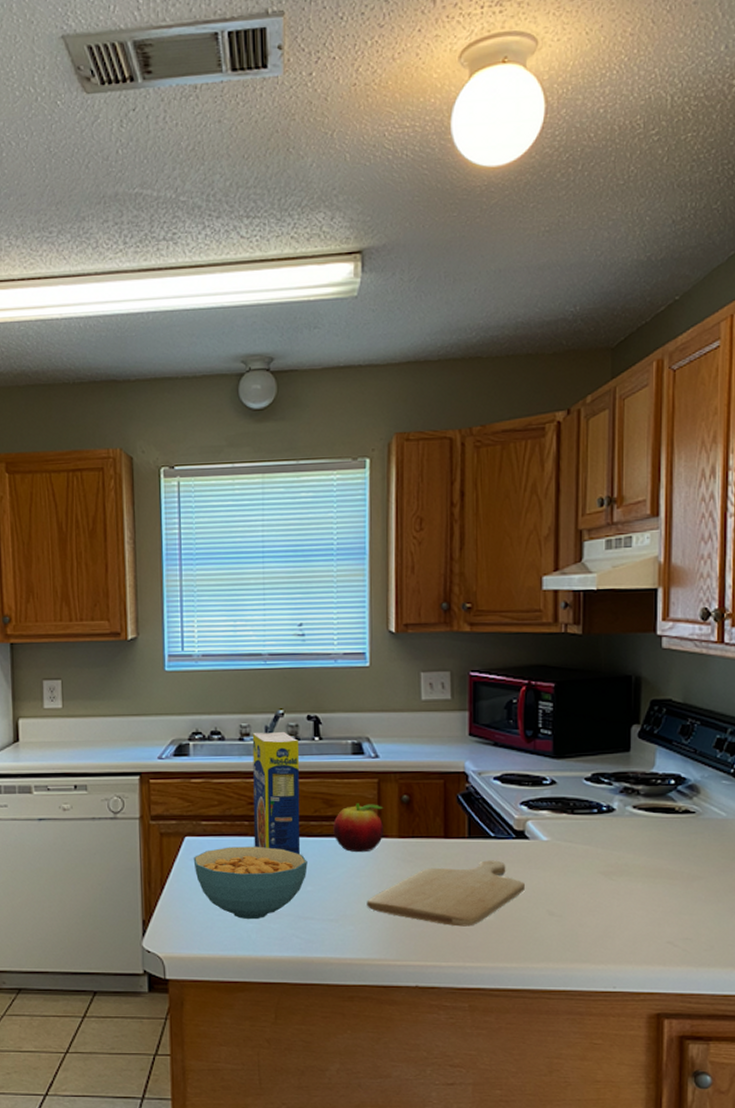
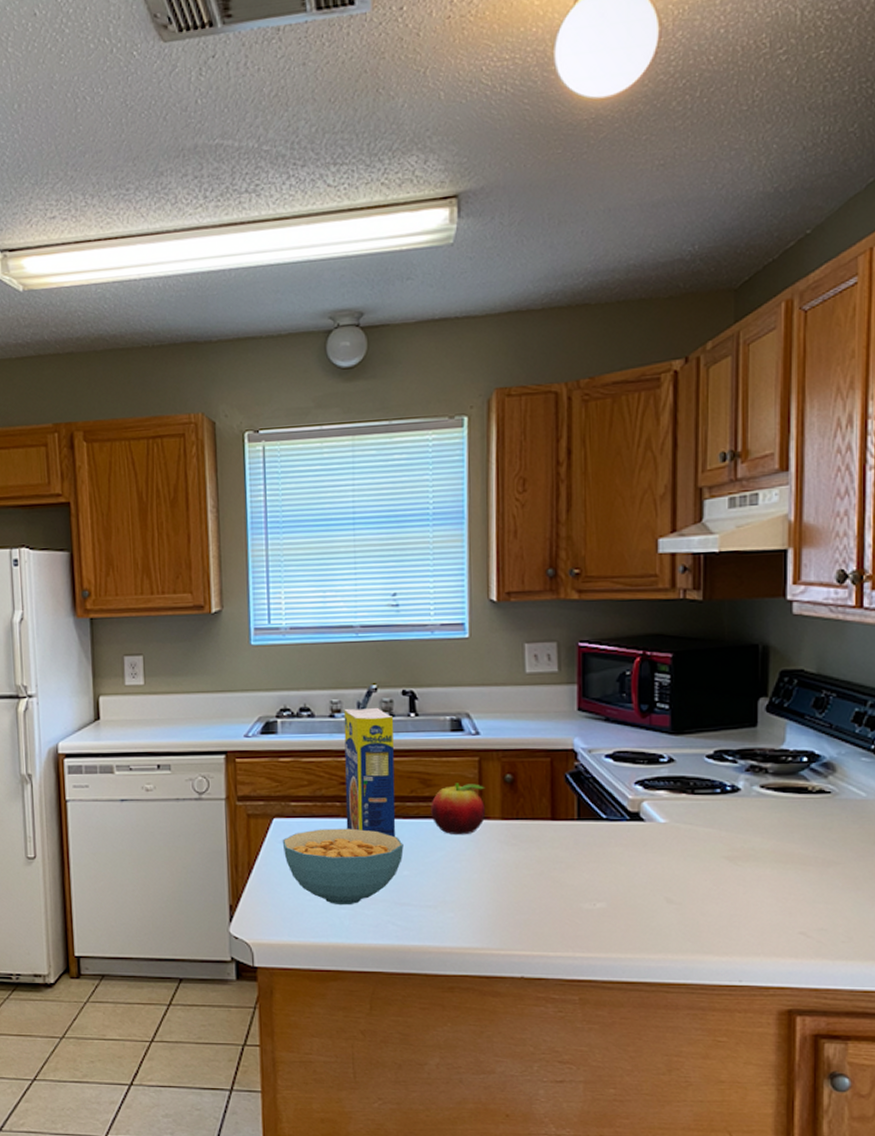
chopping board: present [367,860,525,927] -> none [467,843,640,914]

